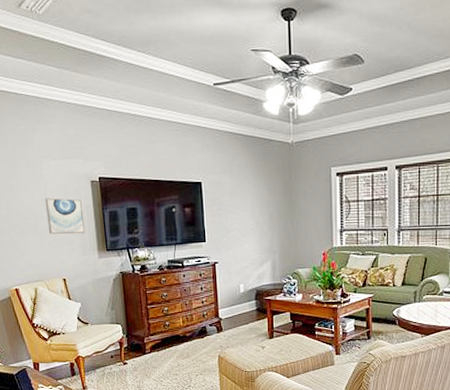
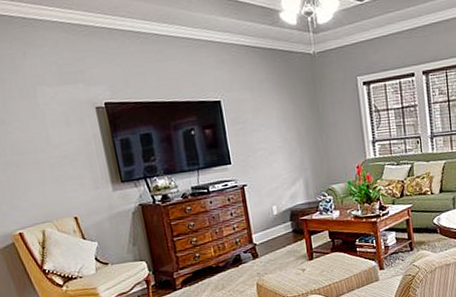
wall art: present [45,198,85,234] -> none [44,128,95,169]

